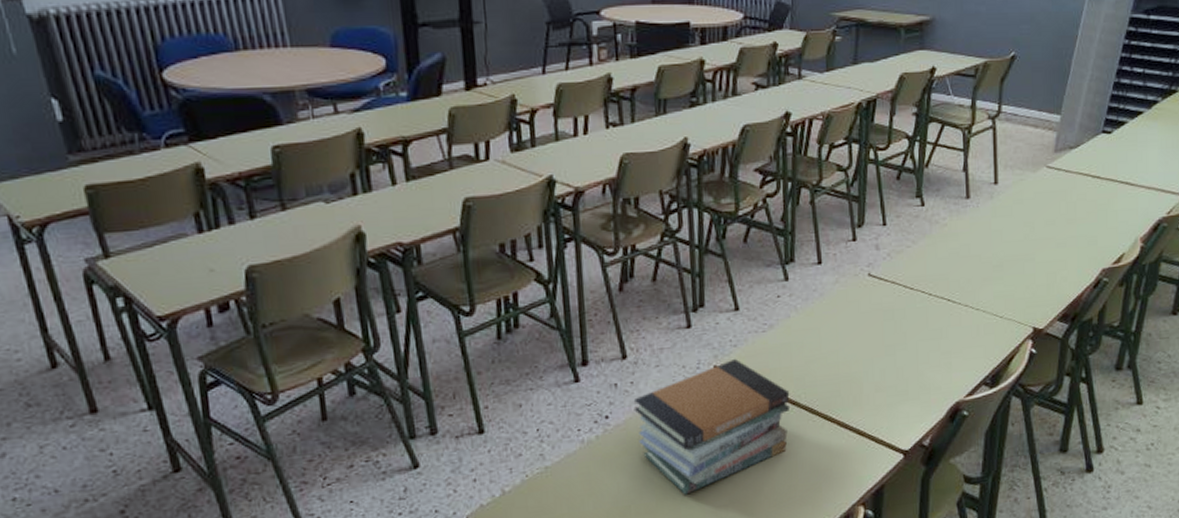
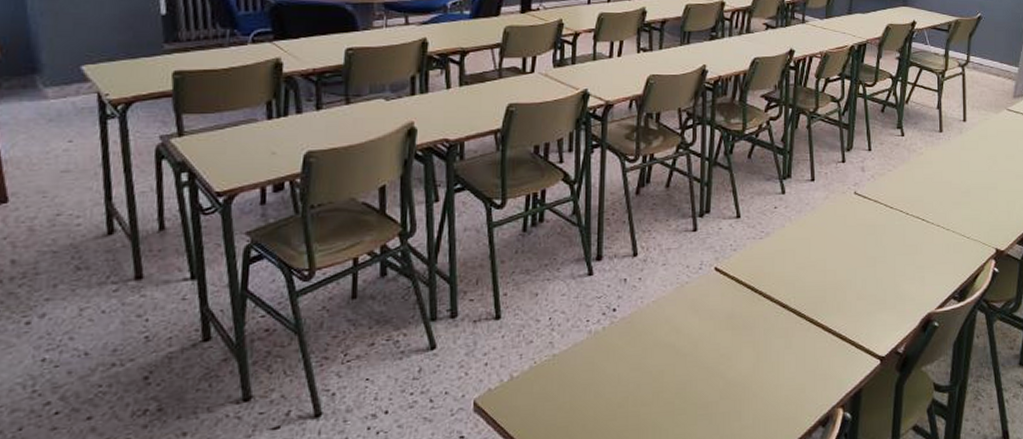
book stack: present [633,358,791,495] -> none [639,261,781,389]

